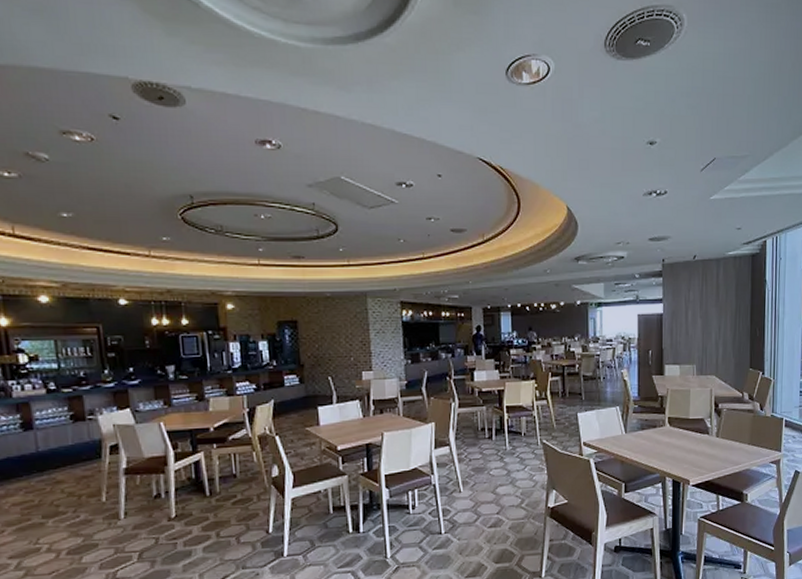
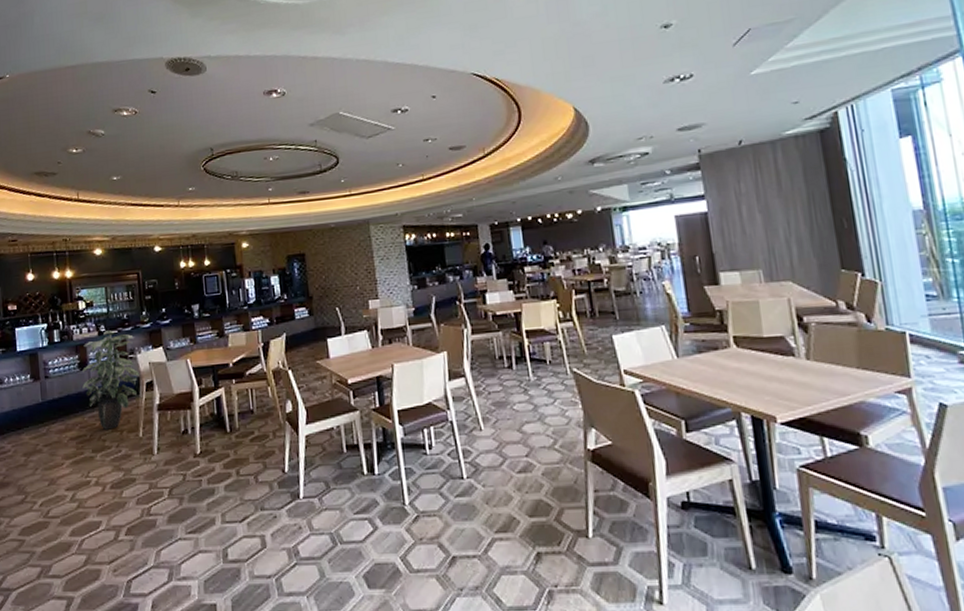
indoor plant: none [25,388,101,495] -> present [81,330,139,430]

